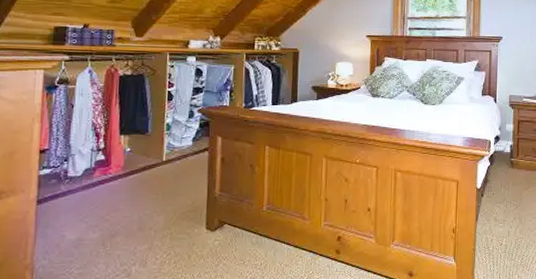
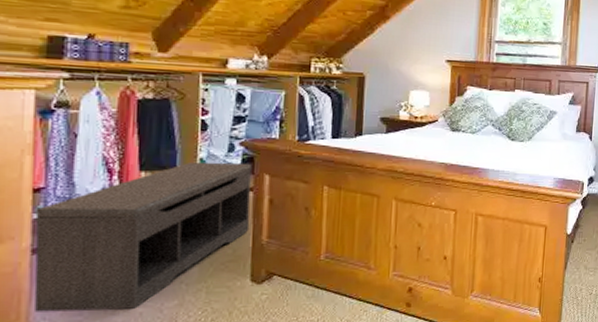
bench: none [37,126,207,253] -> present [34,162,252,312]

